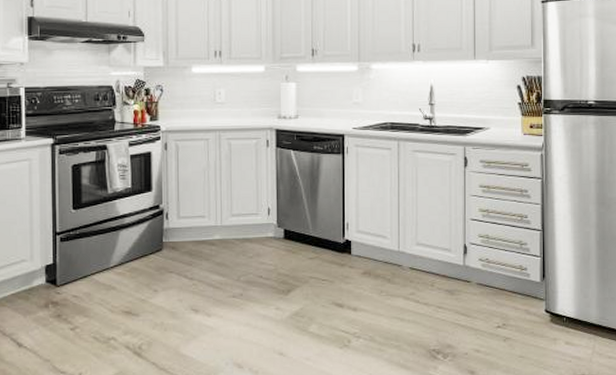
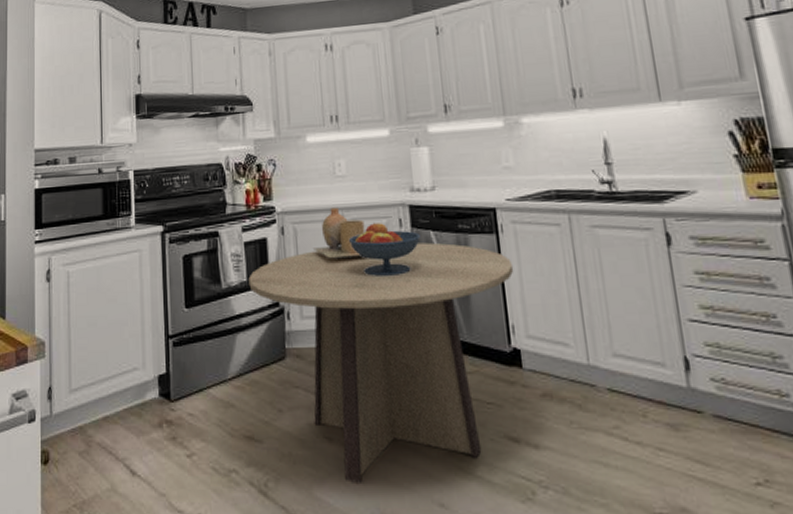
dining table: none [133,159,353,343] -> present [249,242,514,485]
vase: none [192,128,238,171] -> present [314,207,365,259]
fruit bowl: none [223,142,283,185] -> present [348,222,420,276]

